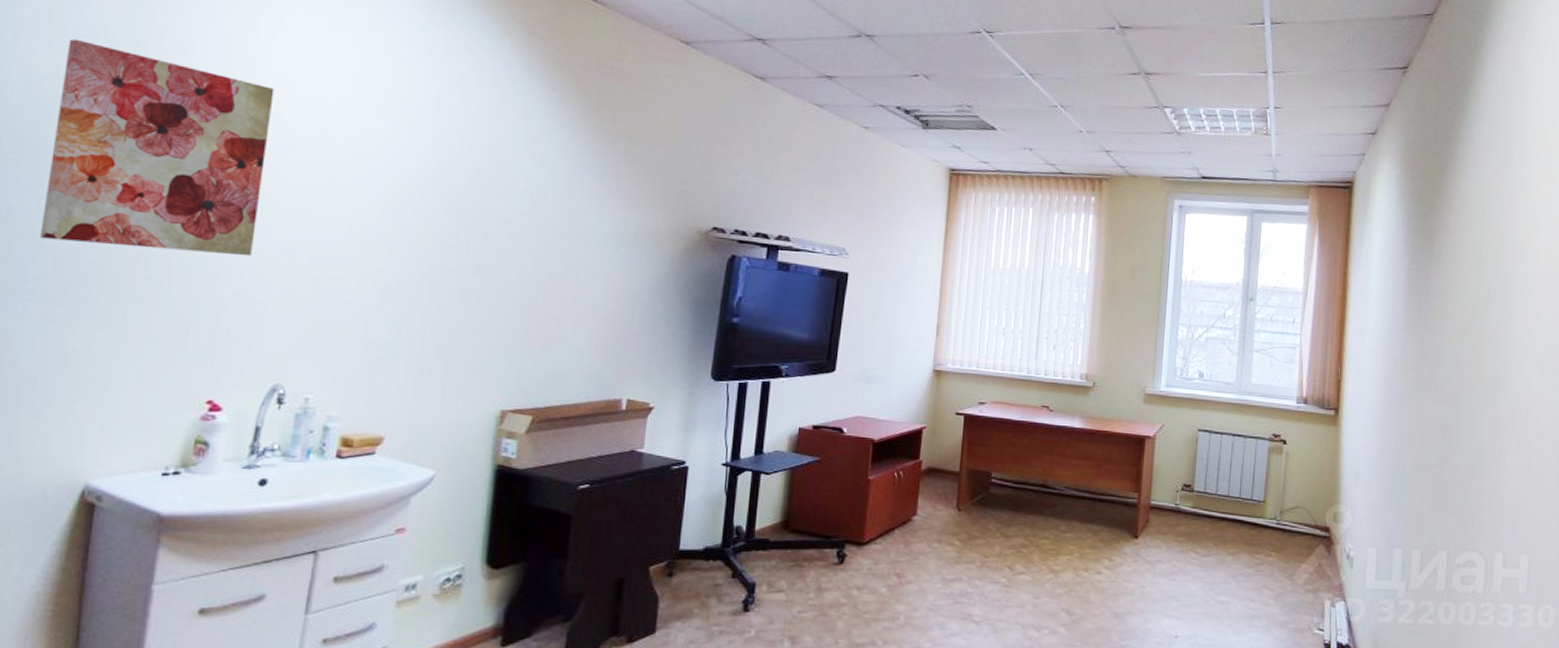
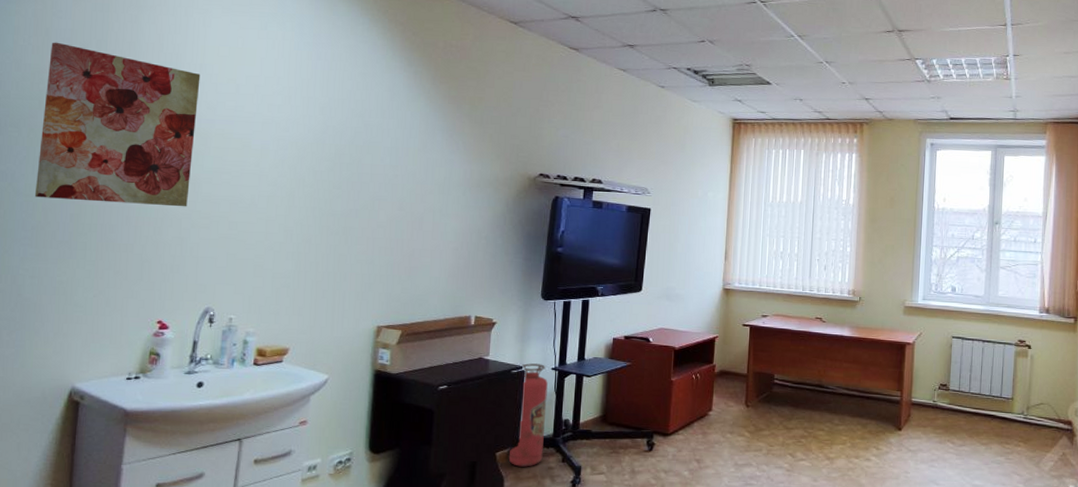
fire extinguisher: none [665,457,717,584] -> present [508,363,548,467]

